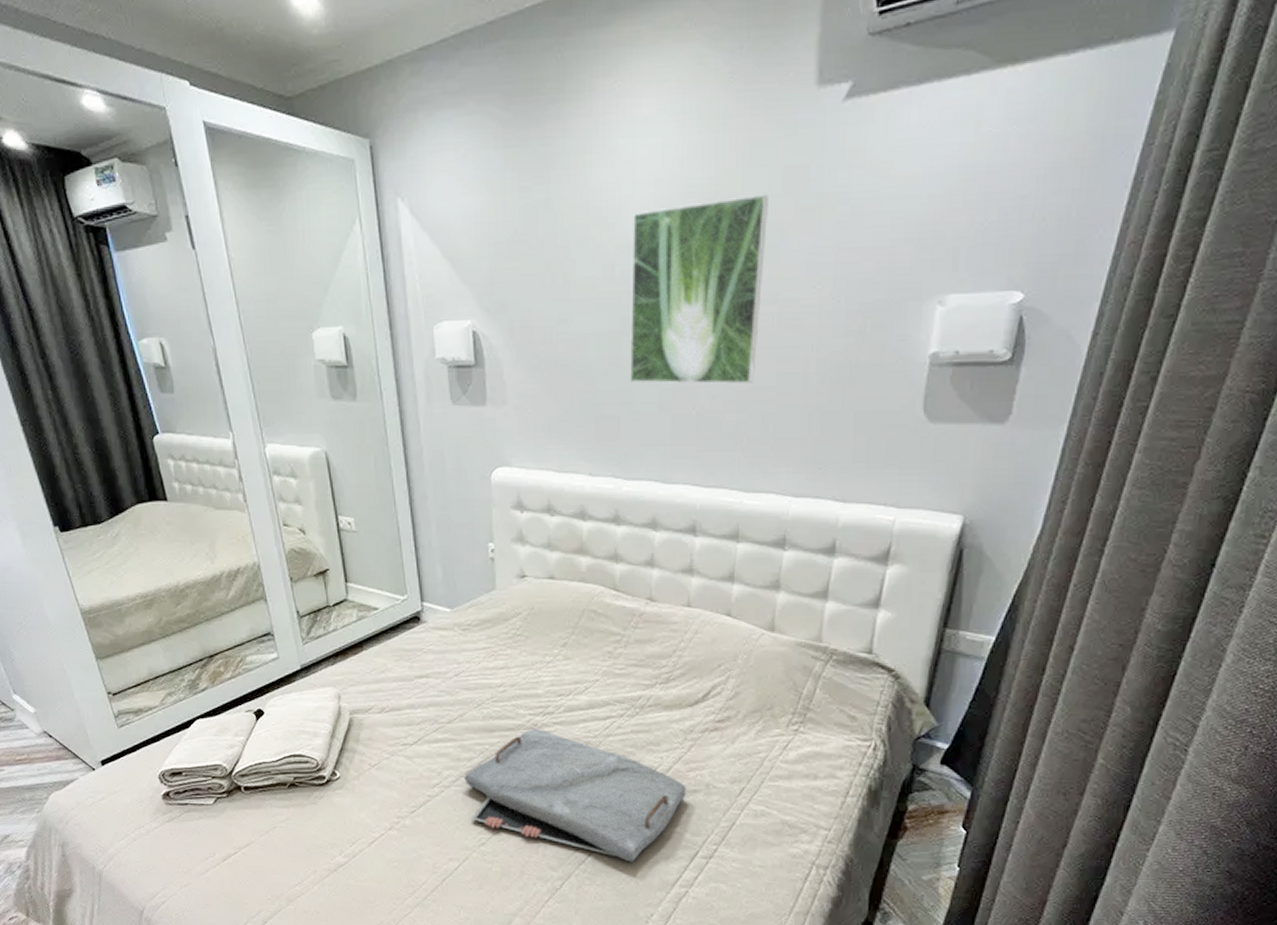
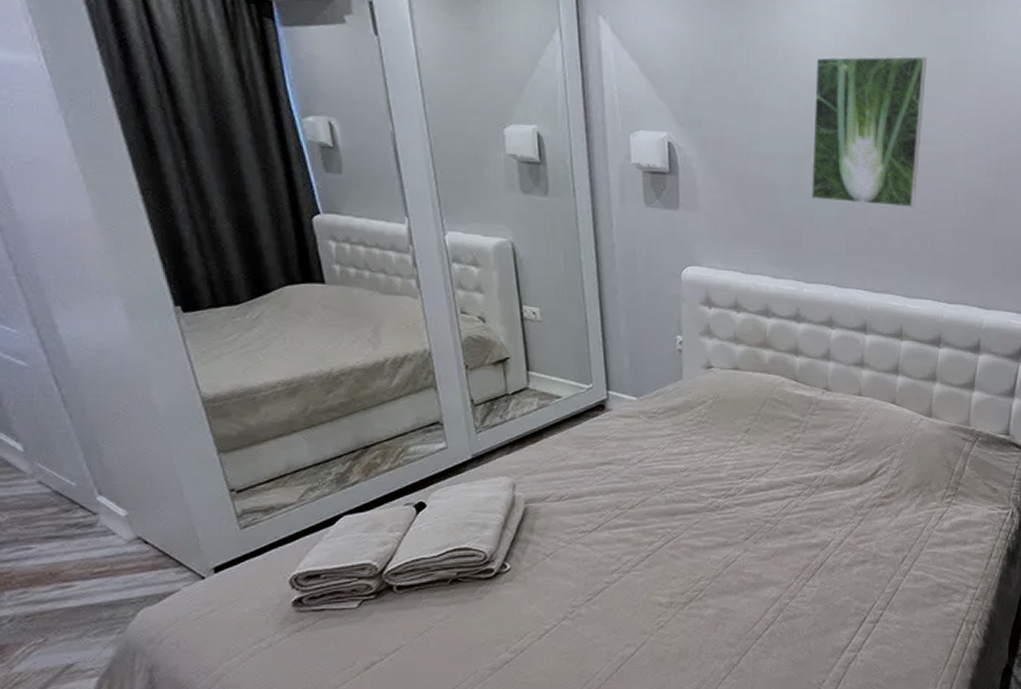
serving tray: present [464,728,687,862] -> none [644,510,856,633]

